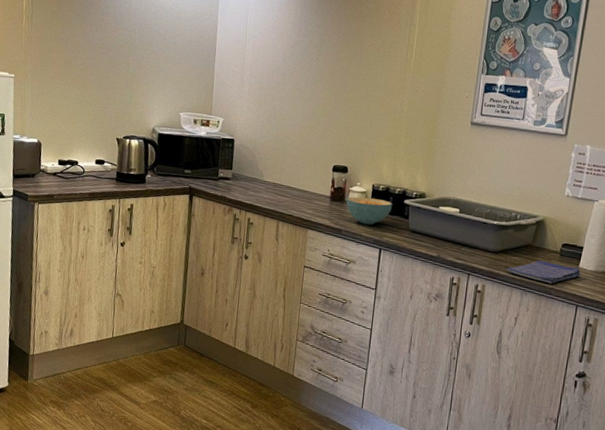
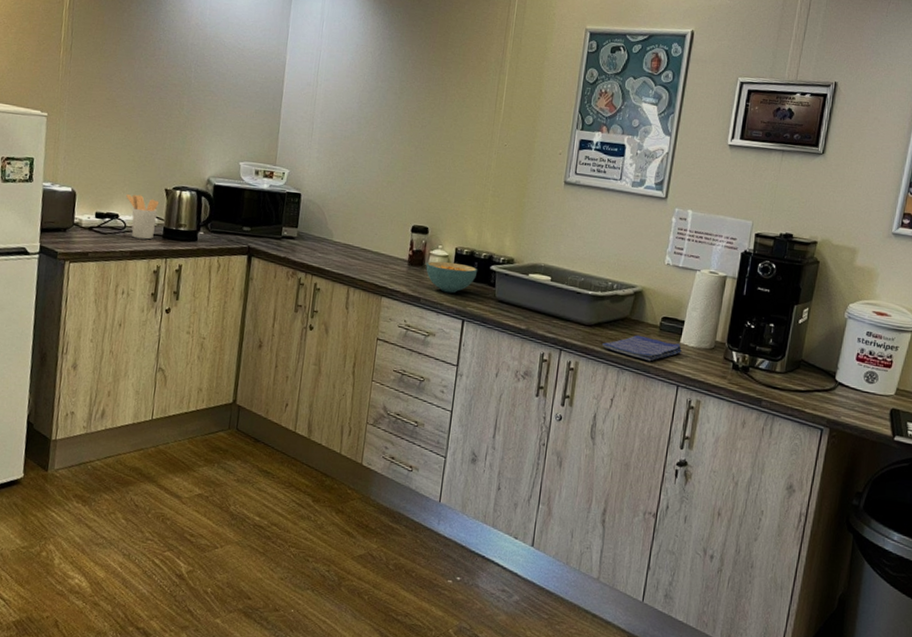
utensil holder: none [84,143,112,183] -> present [126,194,160,240]

